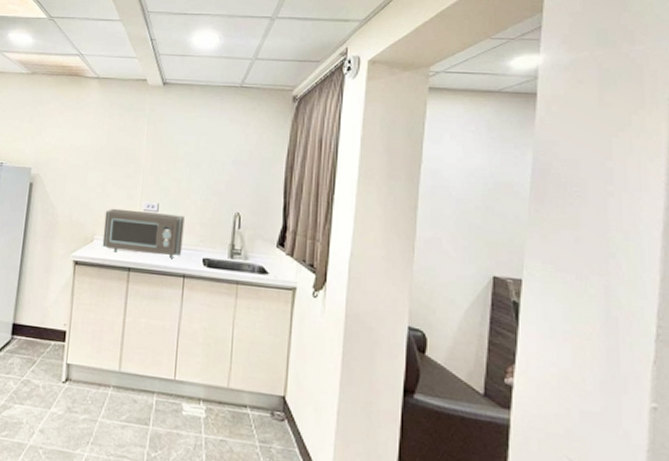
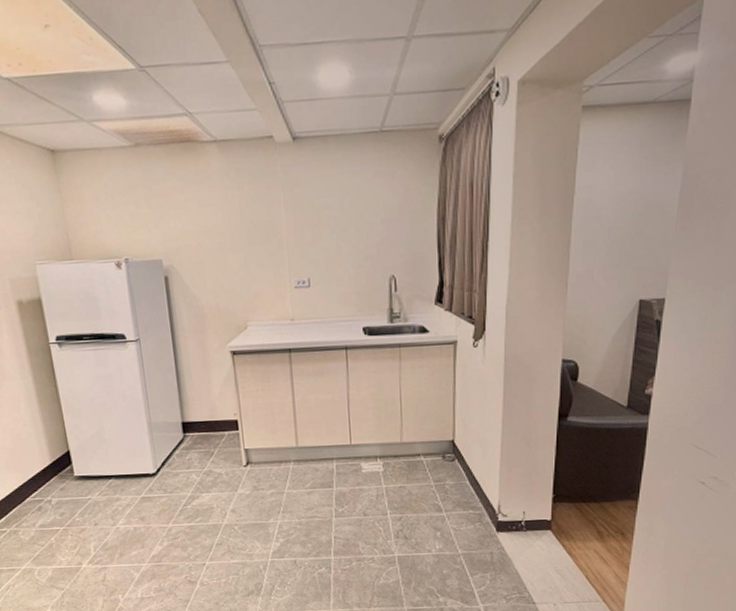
microwave: present [102,208,185,258] -> none [254,287,341,334]

